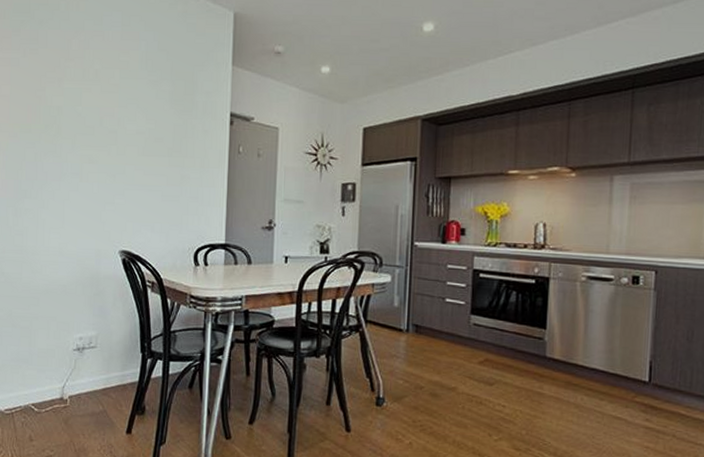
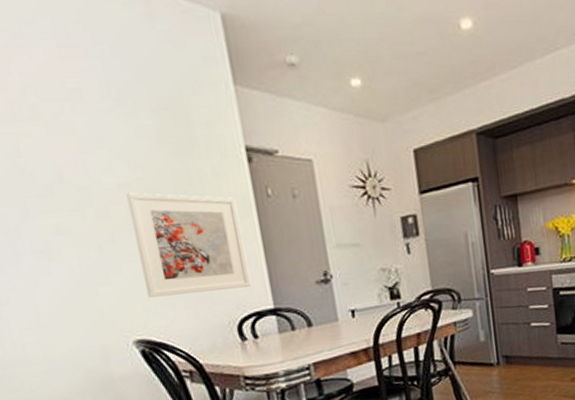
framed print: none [137,138,215,223] -> present [126,192,252,298]

